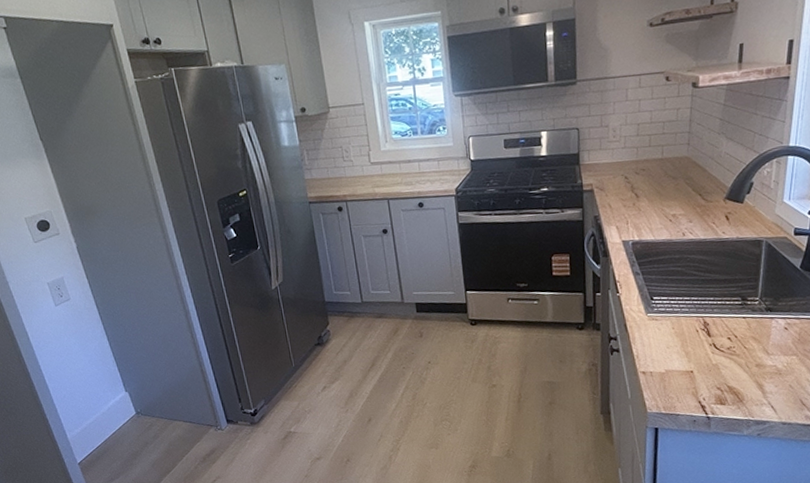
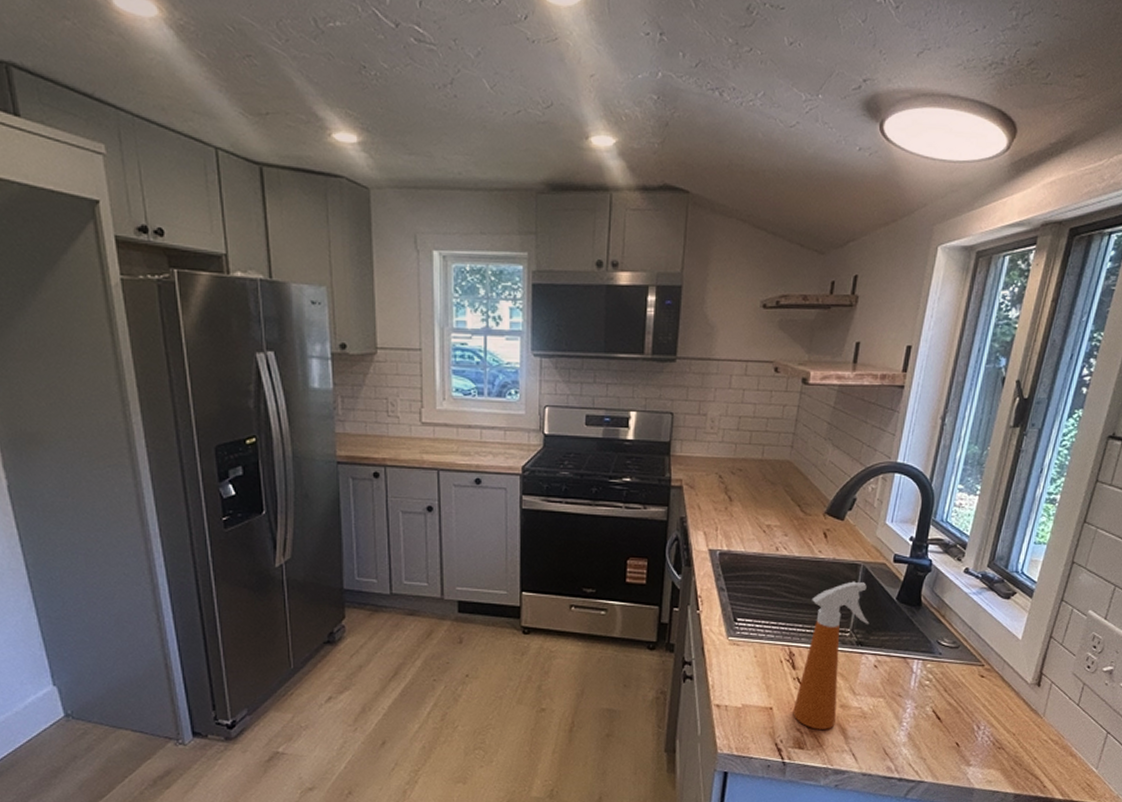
spray bottle: none [712,255,777,387] -> present [793,581,870,730]

